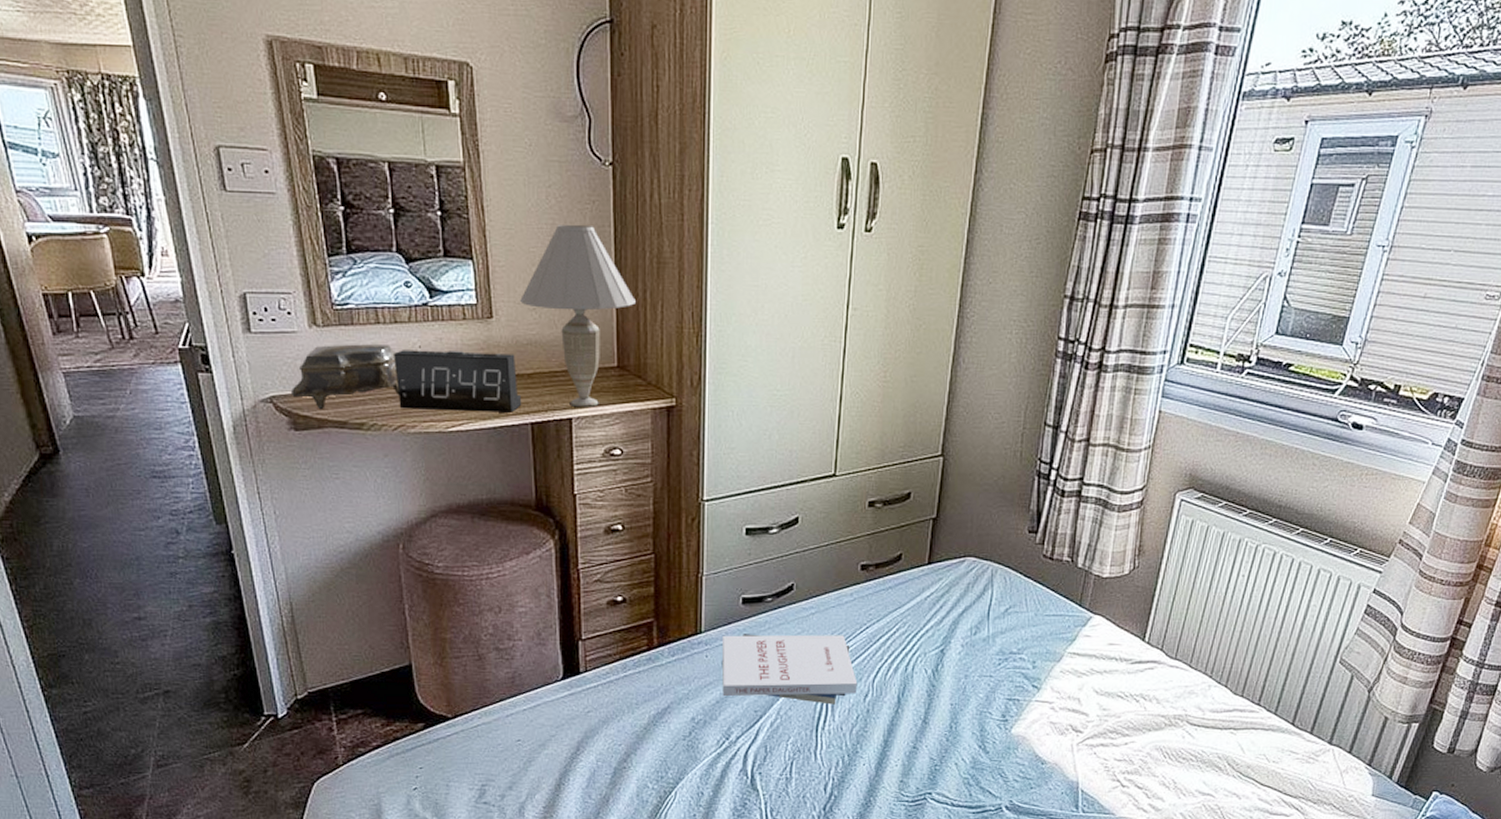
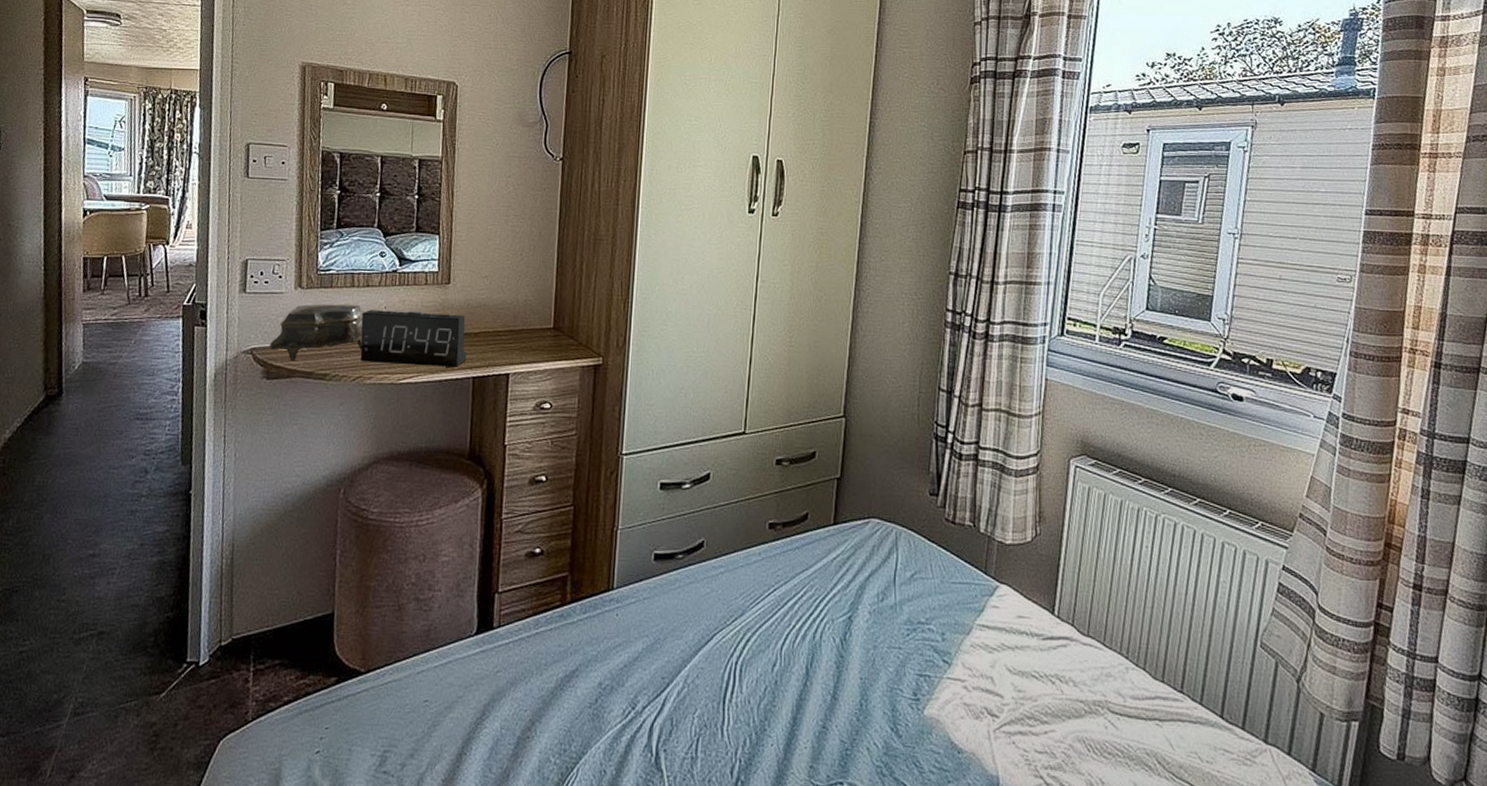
table lamp: present [520,225,635,408] -> none [475,207,573,365]
books: present [721,634,858,705] -> none [630,592,766,674]

